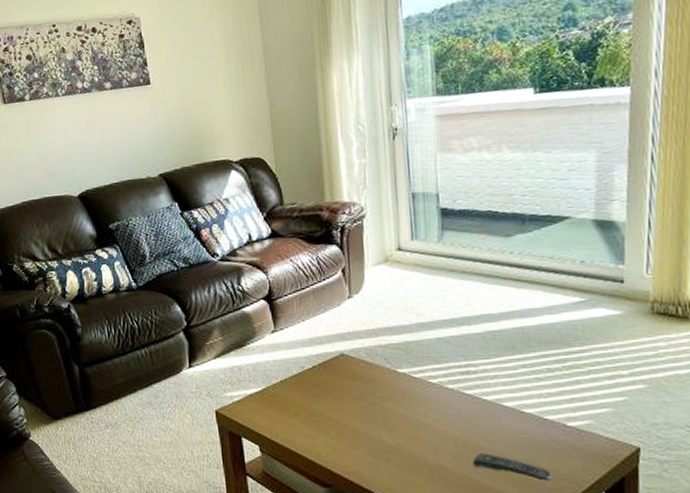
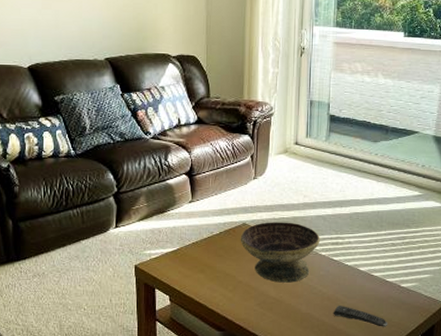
decorative bowl: none [338,348,445,426] -> present [240,222,320,283]

